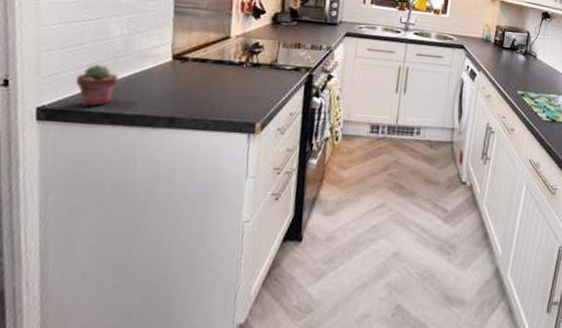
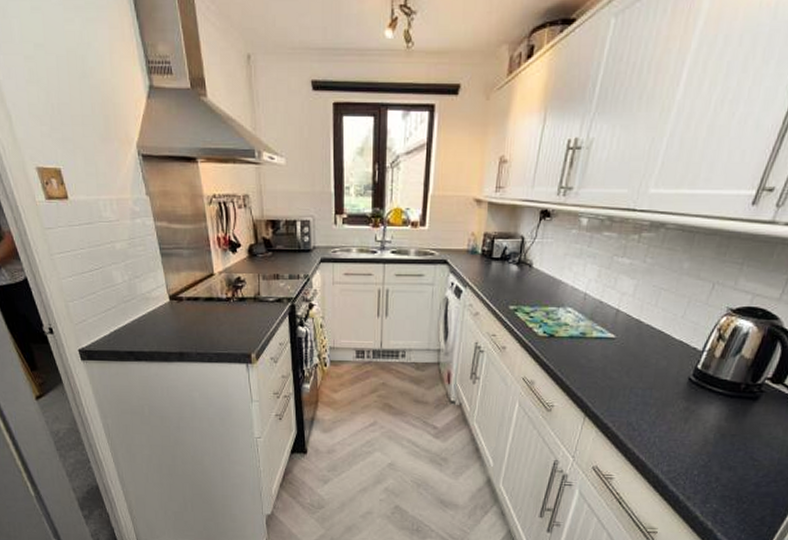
potted succulent: present [75,64,119,106] -> none [99,310,132,346]

